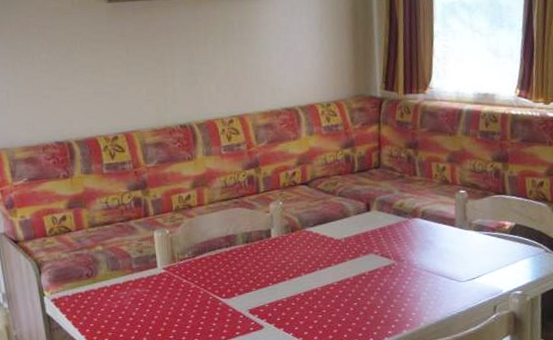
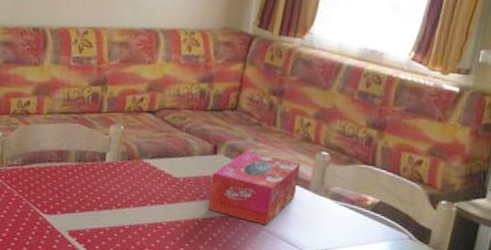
tissue box: none [370,202,445,267] -> present [207,150,301,226]

